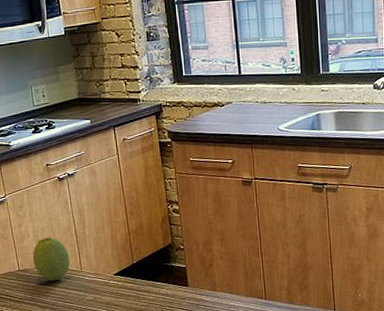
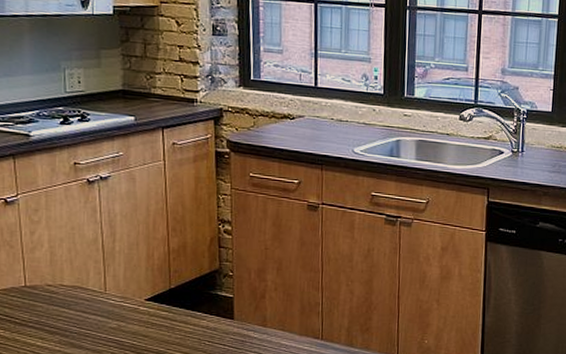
fruit: present [33,237,70,281] -> none [45,249,92,302]

